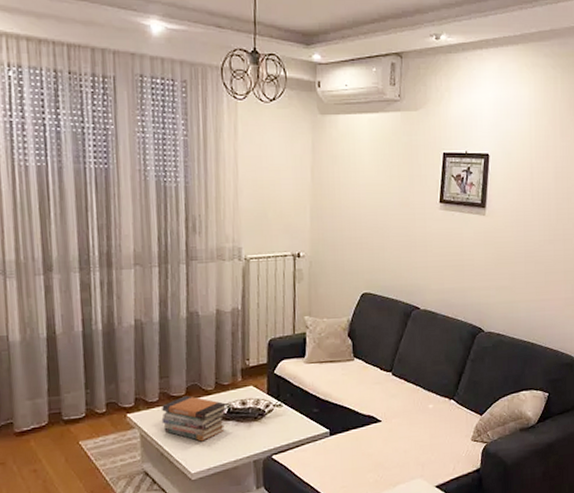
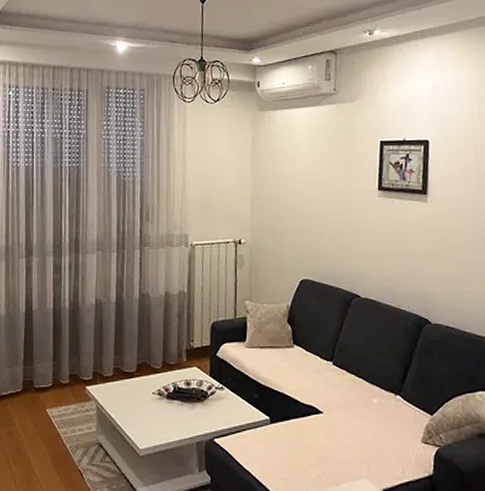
book stack: present [161,396,228,442] -> none [115,373,173,419]

